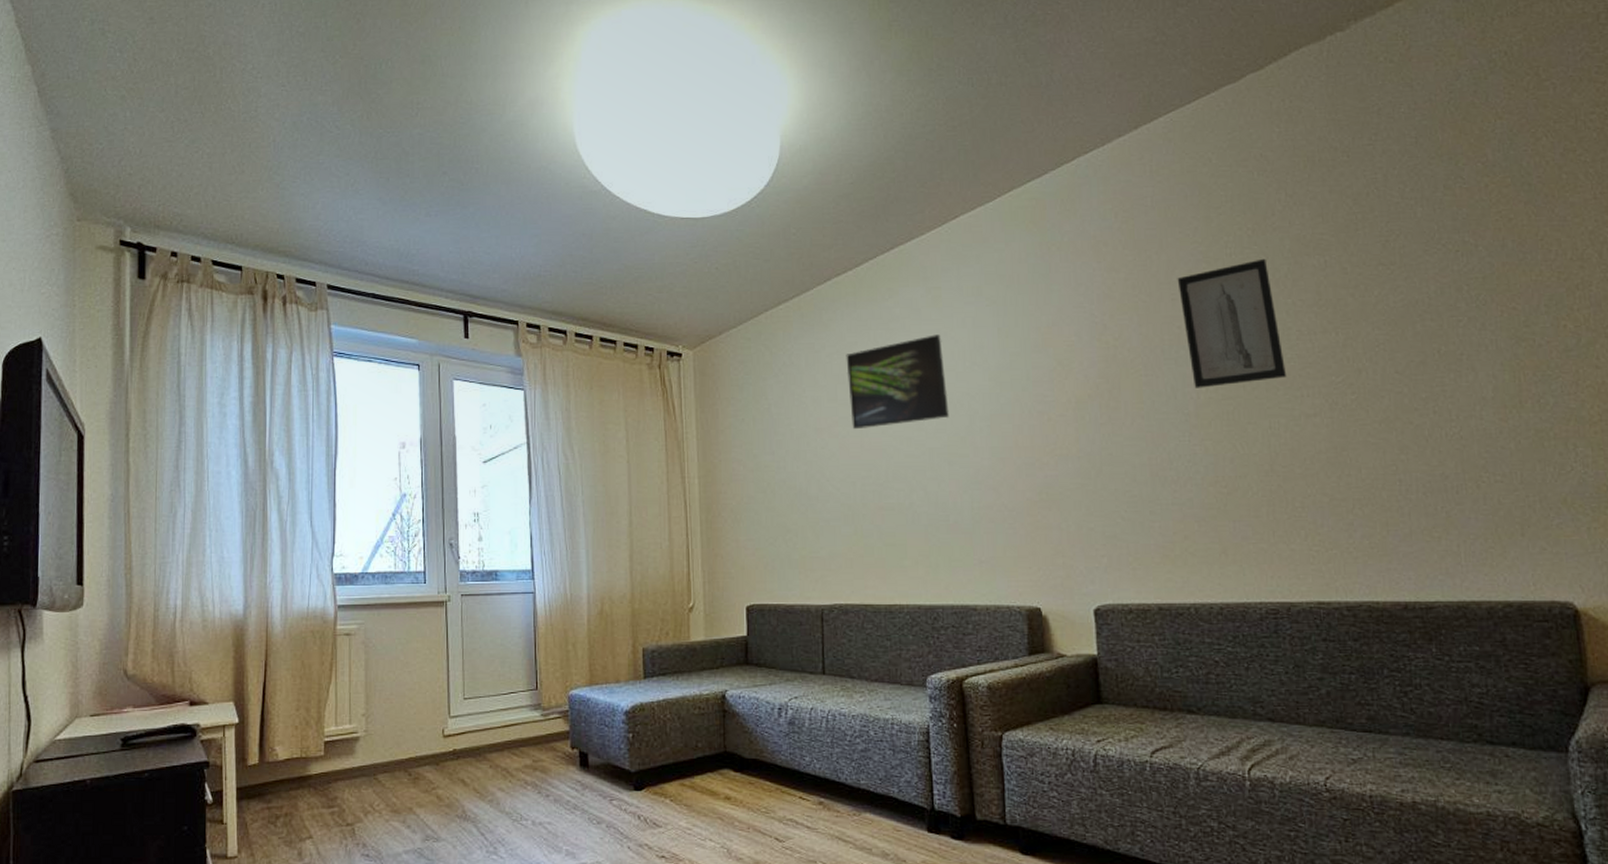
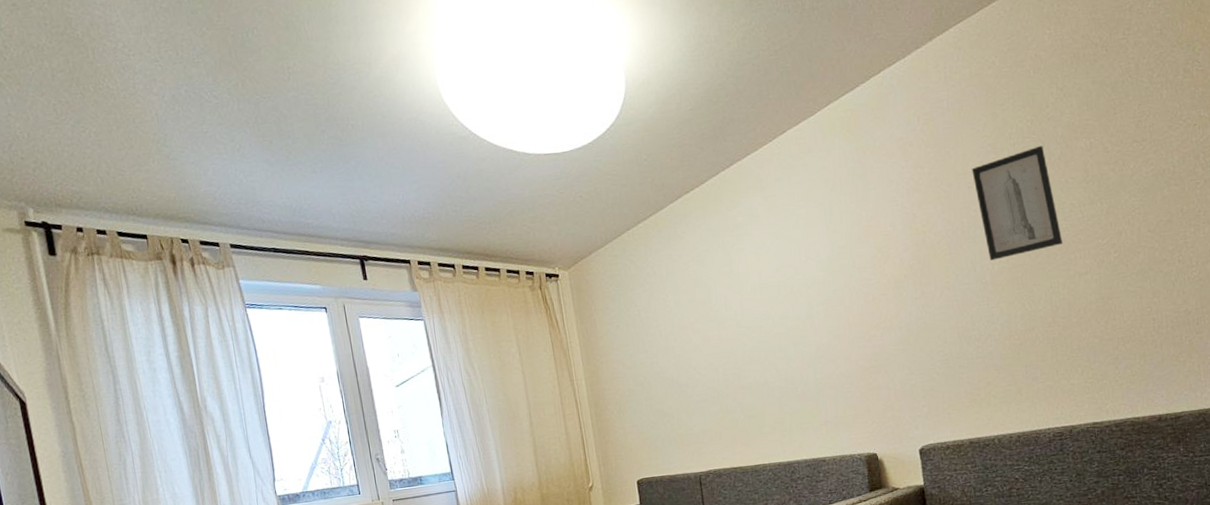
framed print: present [846,334,949,430] -> none [700,236,791,325]

